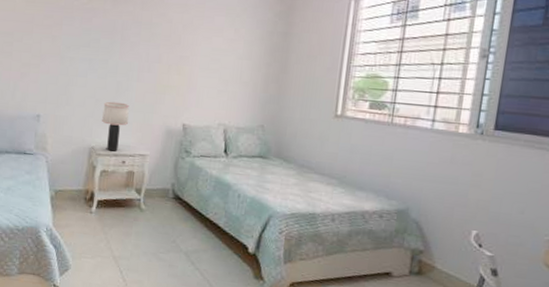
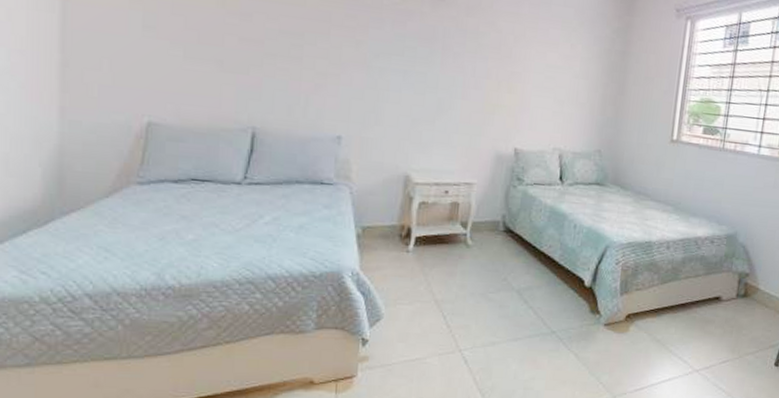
table lamp: present [101,101,129,152] -> none [419,121,453,180]

